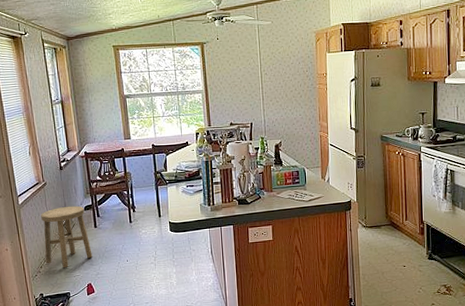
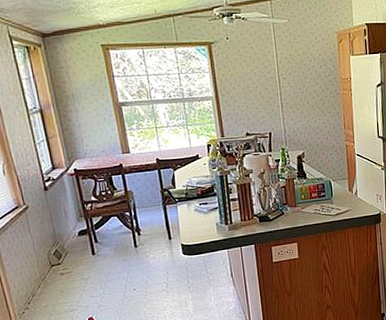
stool: present [41,205,93,267] -> none [24,231,92,302]

